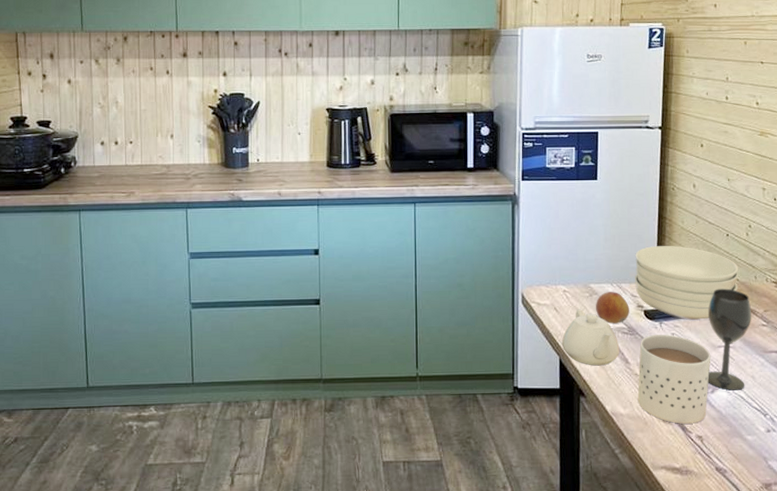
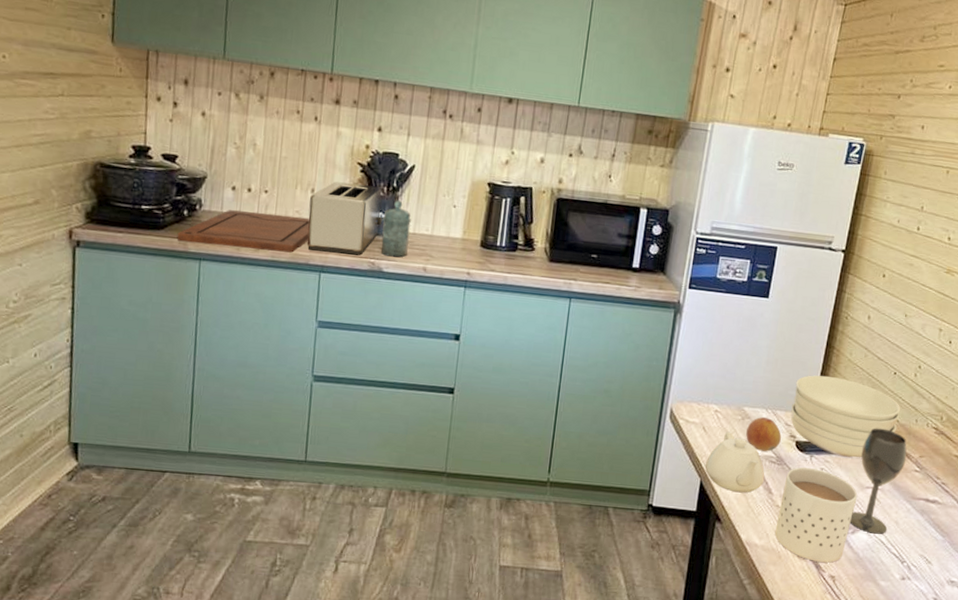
cutting board: none [57,161,173,197] -> present [176,210,310,253]
toaster: none [171,125,237,191] -> present [306,181,383,257]
canister: none [237,135,263,186] -> present [380,200,412,257]

